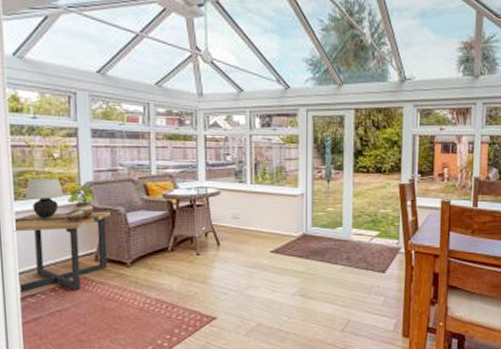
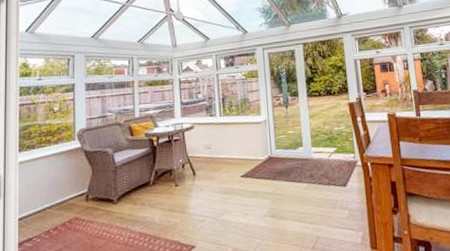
side table: present [13,211,112,292] -> none [16,153,101,238]
table lamp: present [25,178,64,218] -> none [28,128,61,165]
potted plant: present [64,185,94,222] -> none [60,132,87,167]

